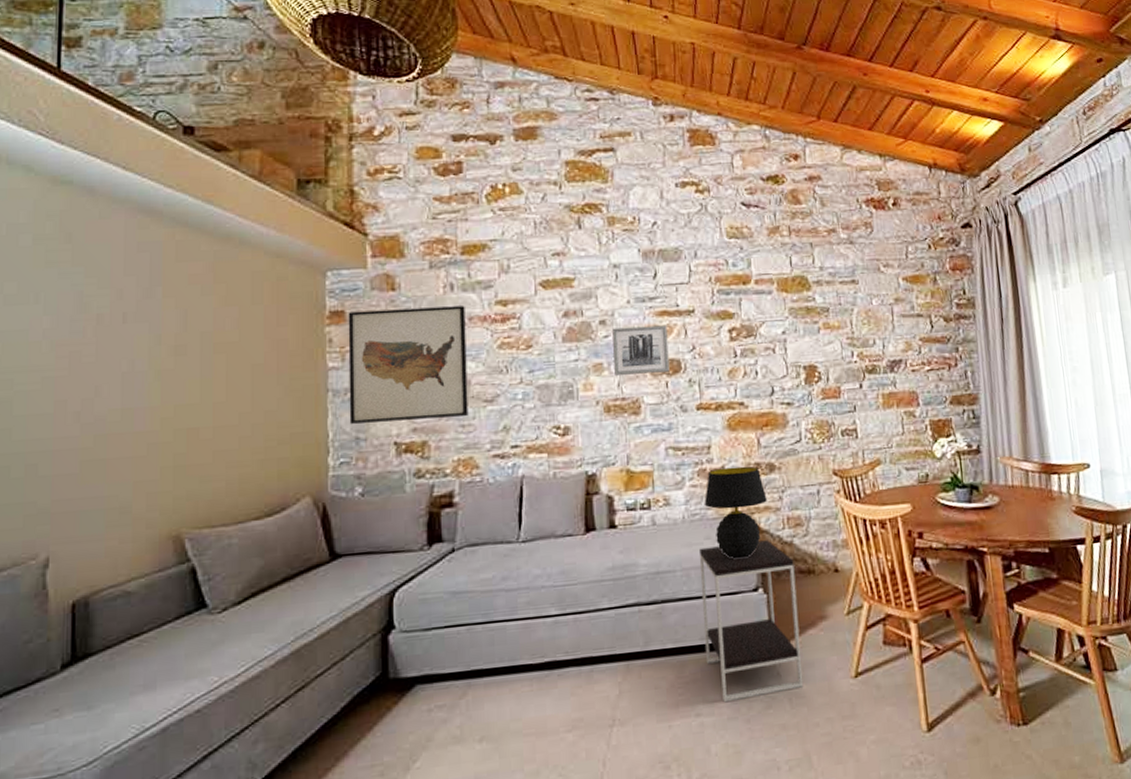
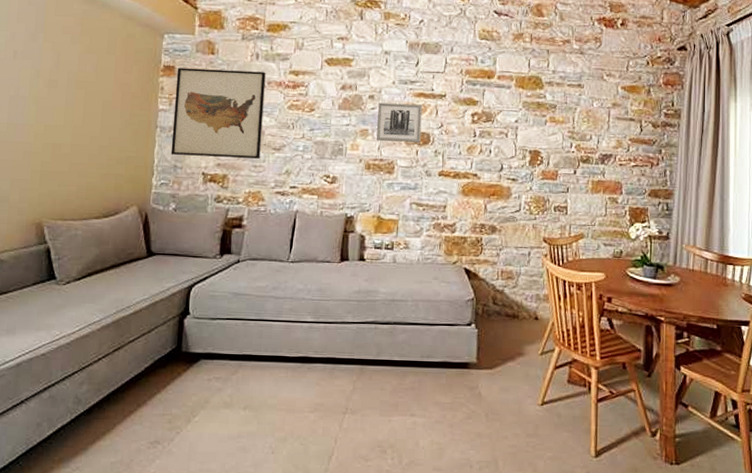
side table: present [700,540,804,703] -> none [423,286,503,409]
table lamp: present [704,466,767,559] -> none [436,224,487,298]

